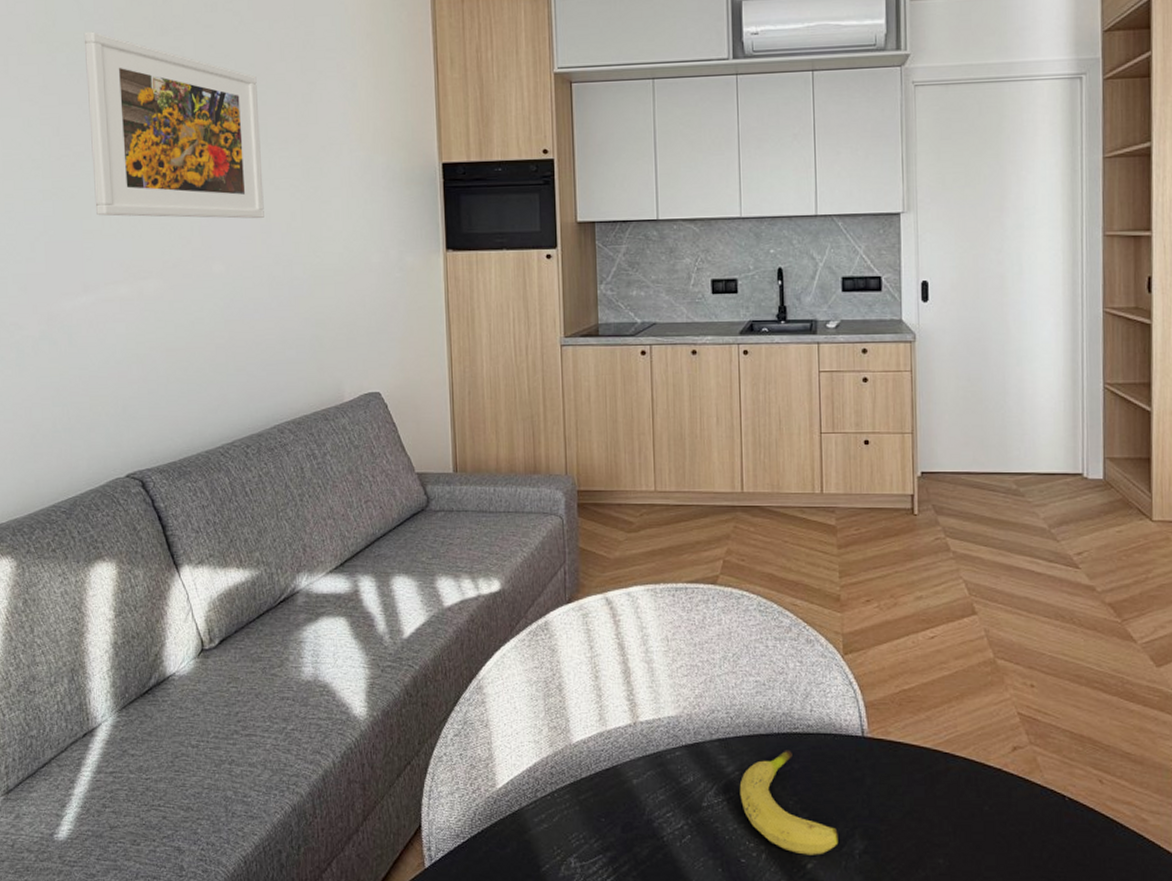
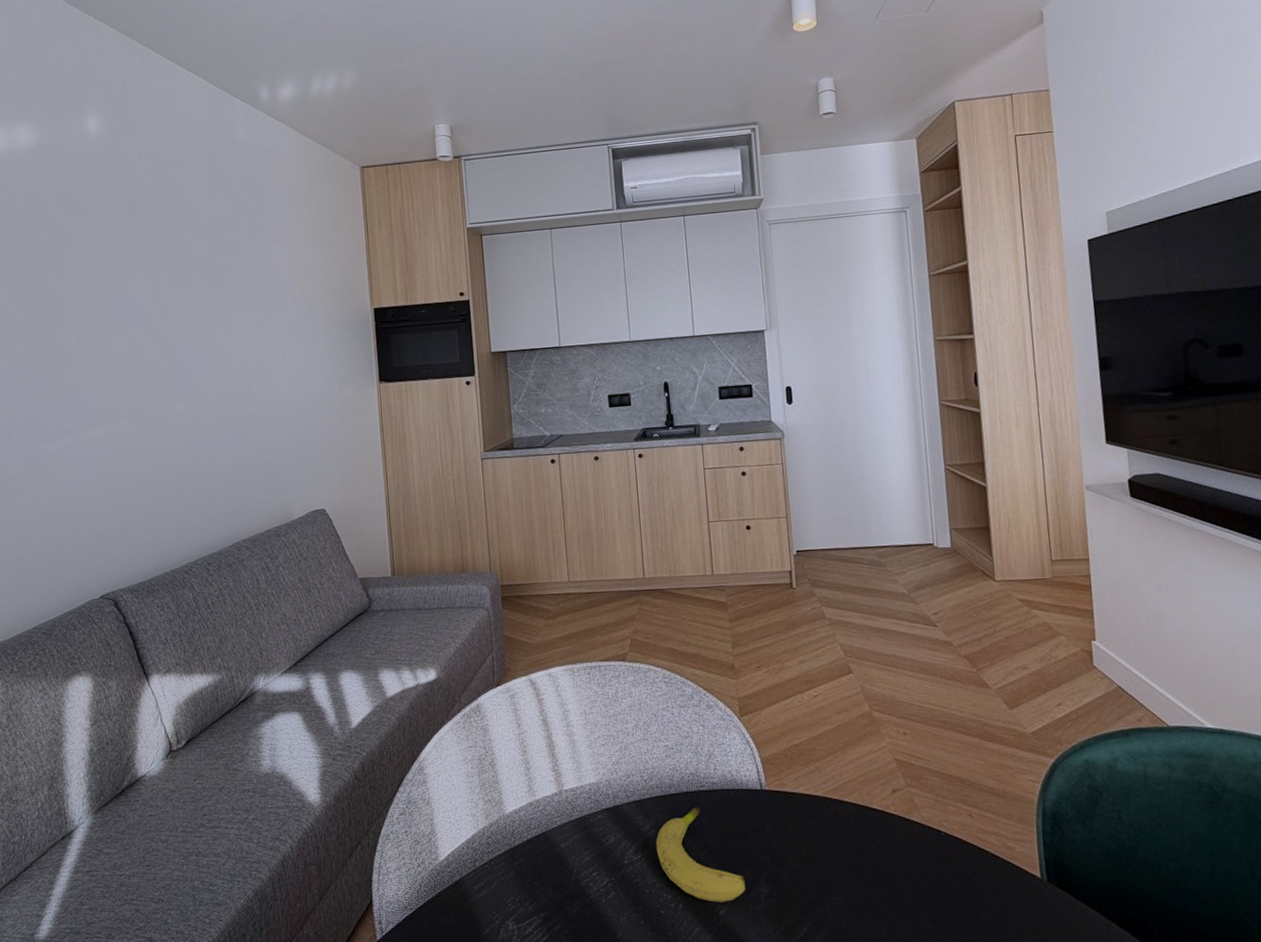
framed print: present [83,31,264,219] -> none [62,212,221,369]

